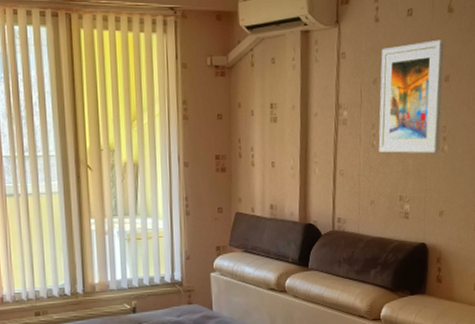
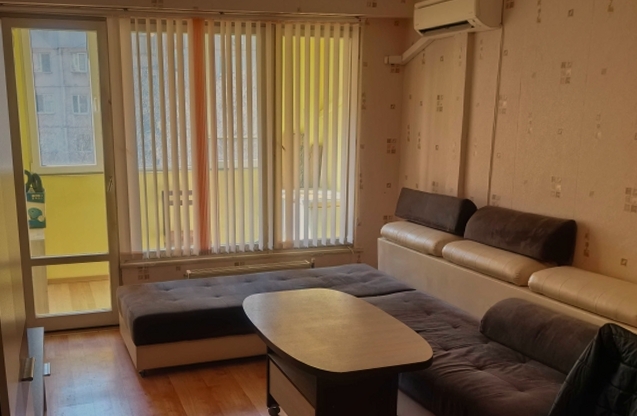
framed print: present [378,39,445,154] -> none [534,36,603,140]

